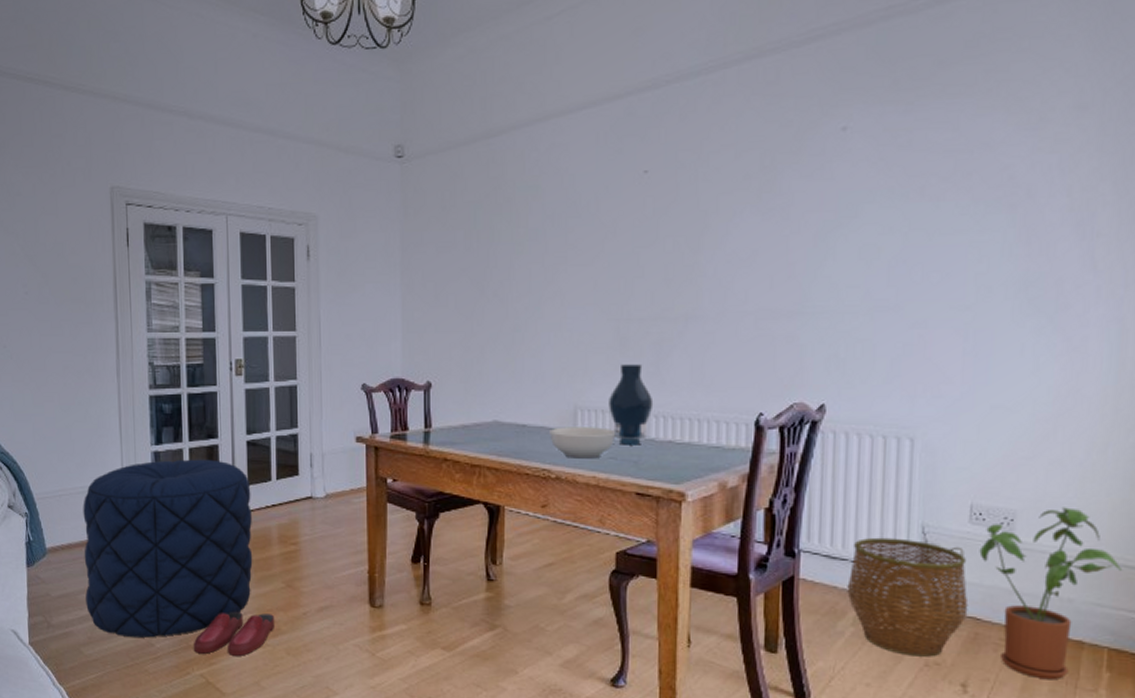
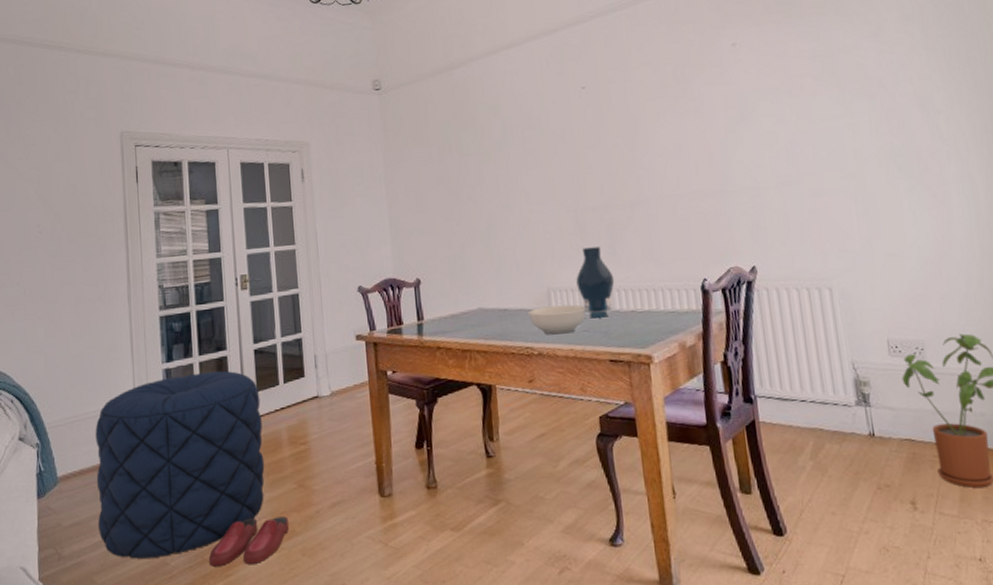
basket: present [847,537,969,657] -> none [800,375,904,482]

